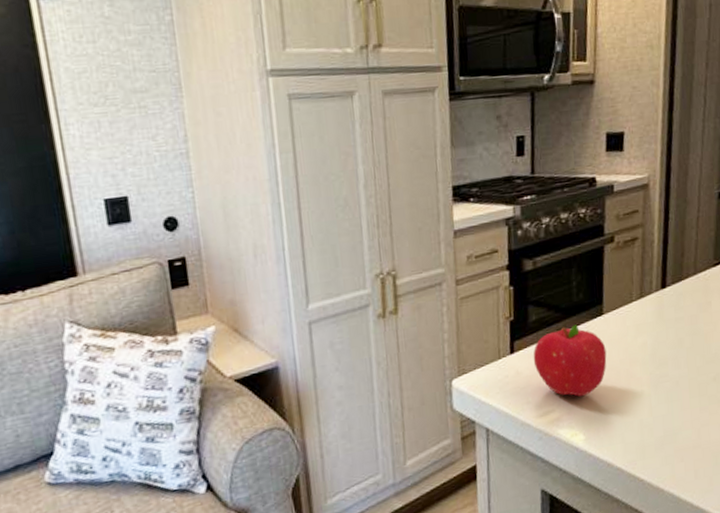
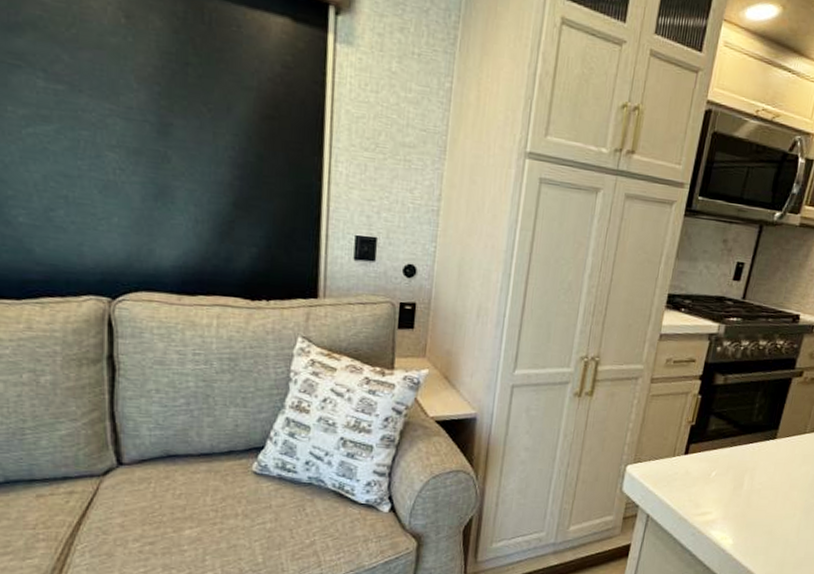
fruit: present [533,324,607,397] -> none [703,441,772,507]

